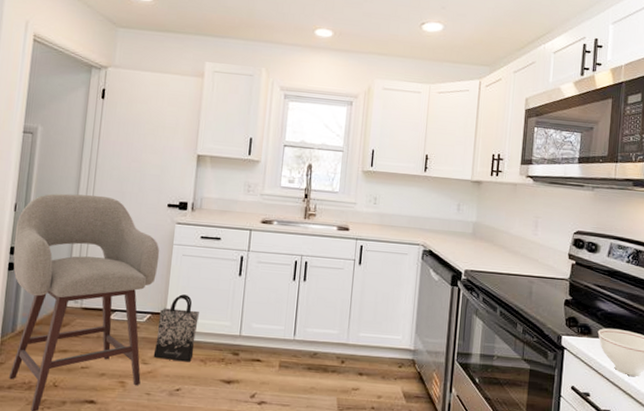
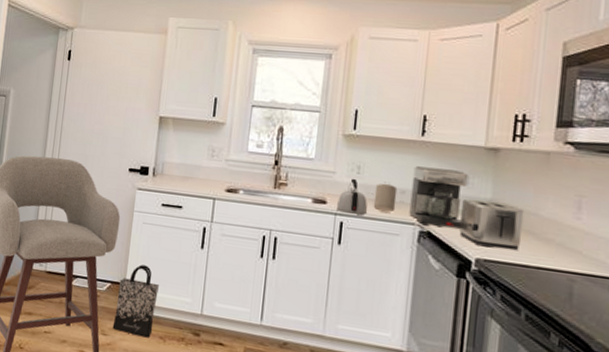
kettle: none [356,208,383,240] -> present [335,178,368,216]
canister: none [383,210,412,237] -> present [368,181,405,214]
coffee maker: none [415,197,459,247] -> present [409,166,468,229]
toaster: none [453,222,499,262] -> present [459,198,524,251]

